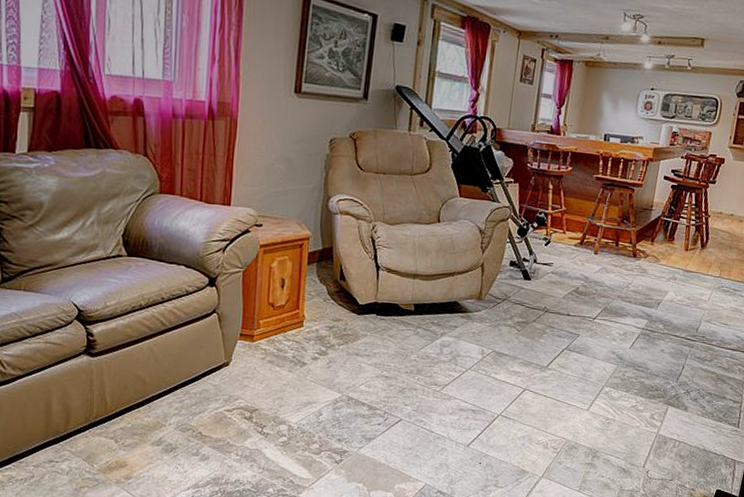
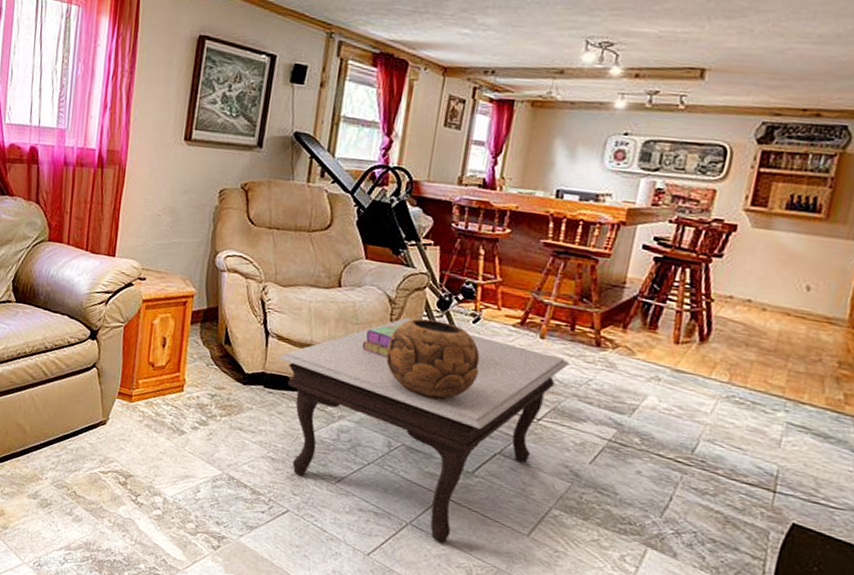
coffee table: none [389,245,615,427] -> present [279,317,570,543]
stack of books: none [458,250,491,280] -> present [361,323,402,358]
decorative bowl: none [478,244,551,311] -> present [385,318,480,400]

